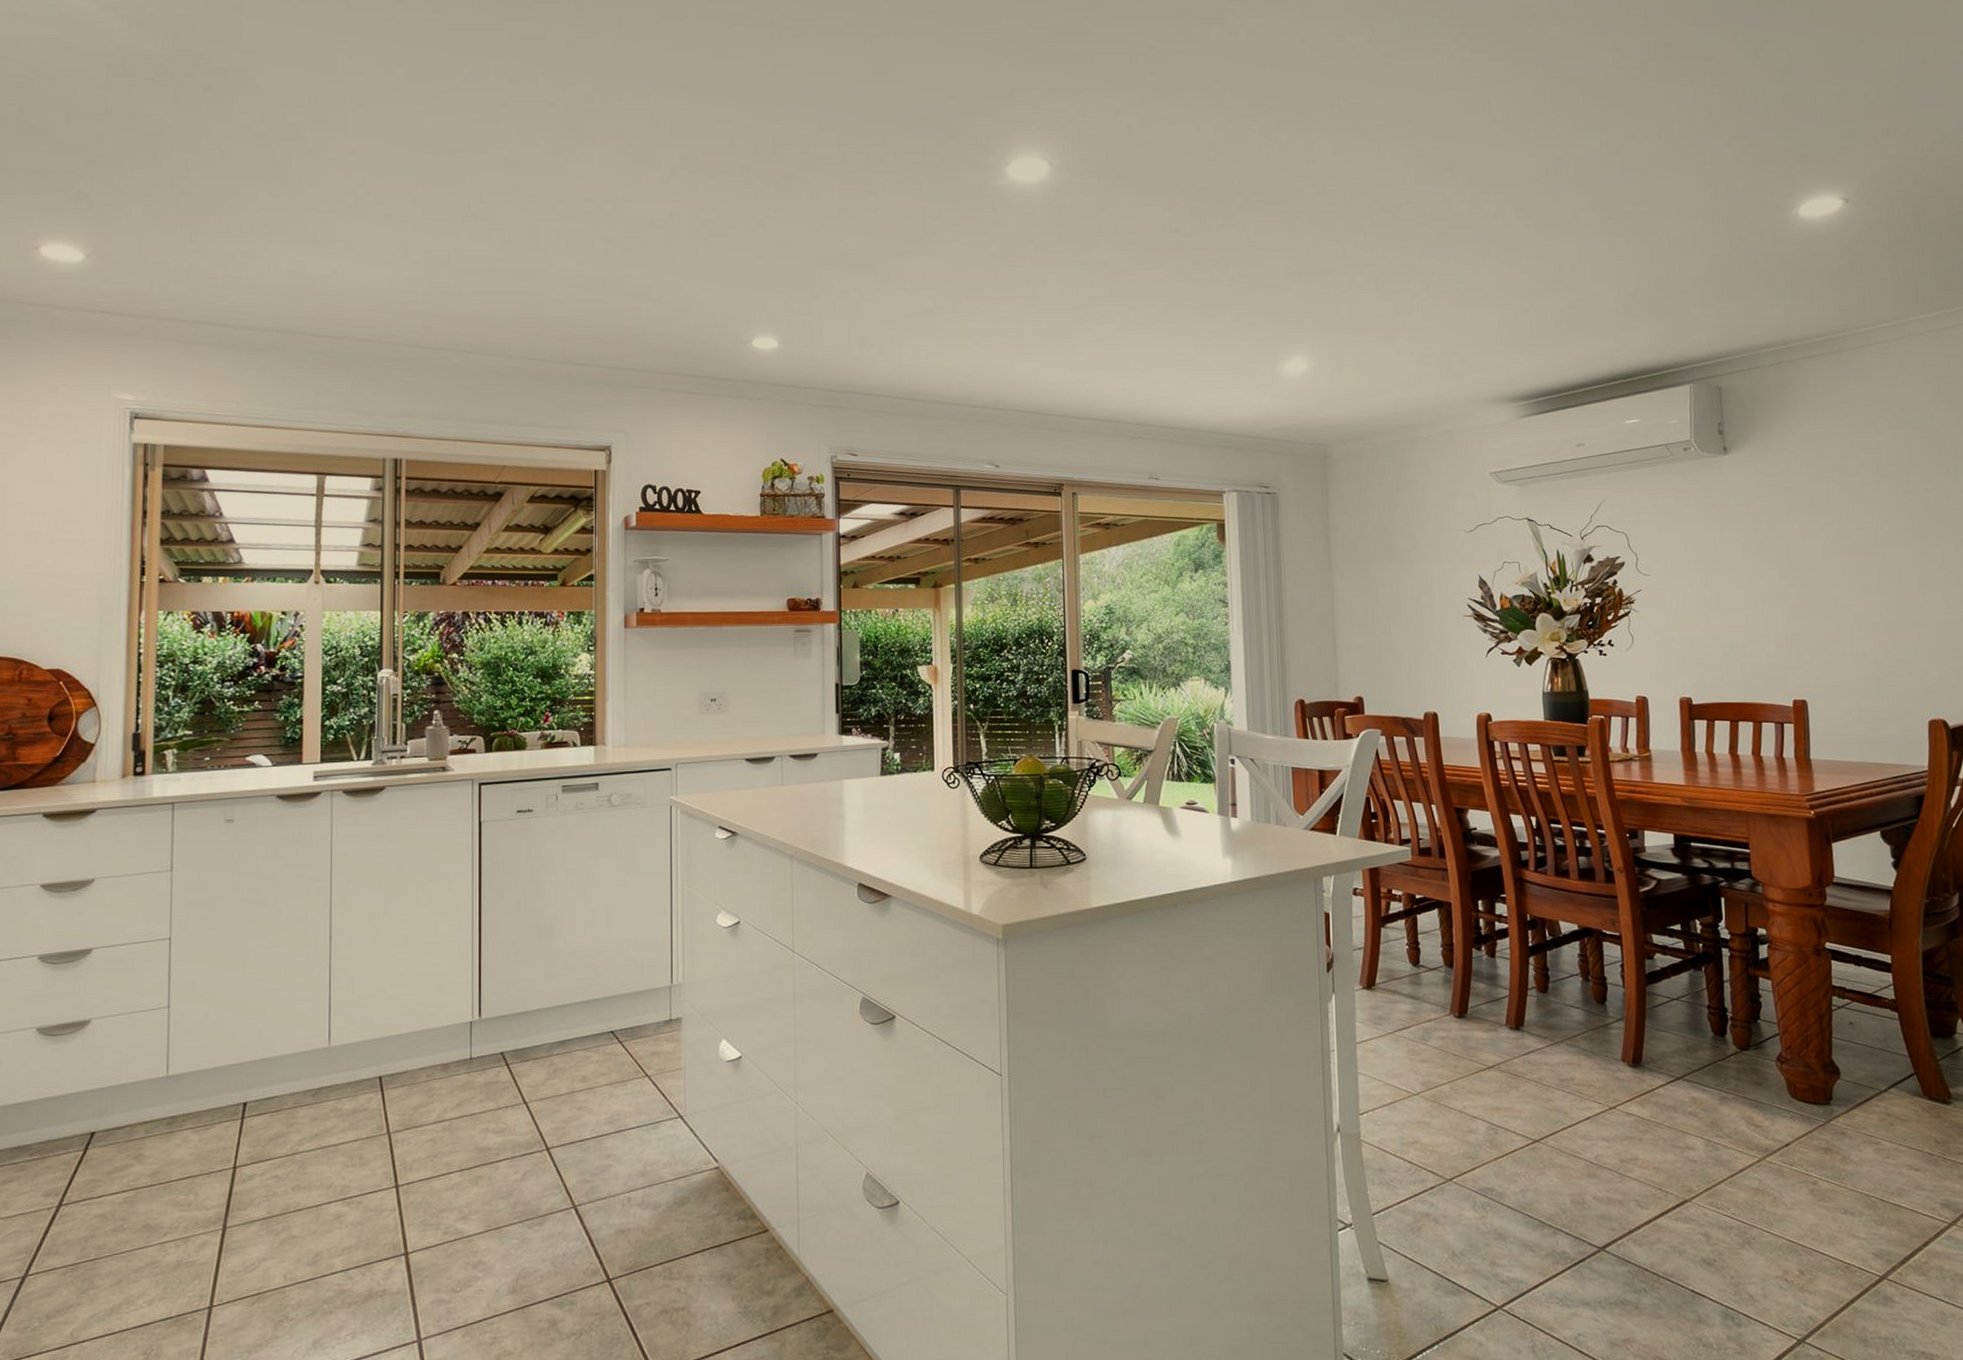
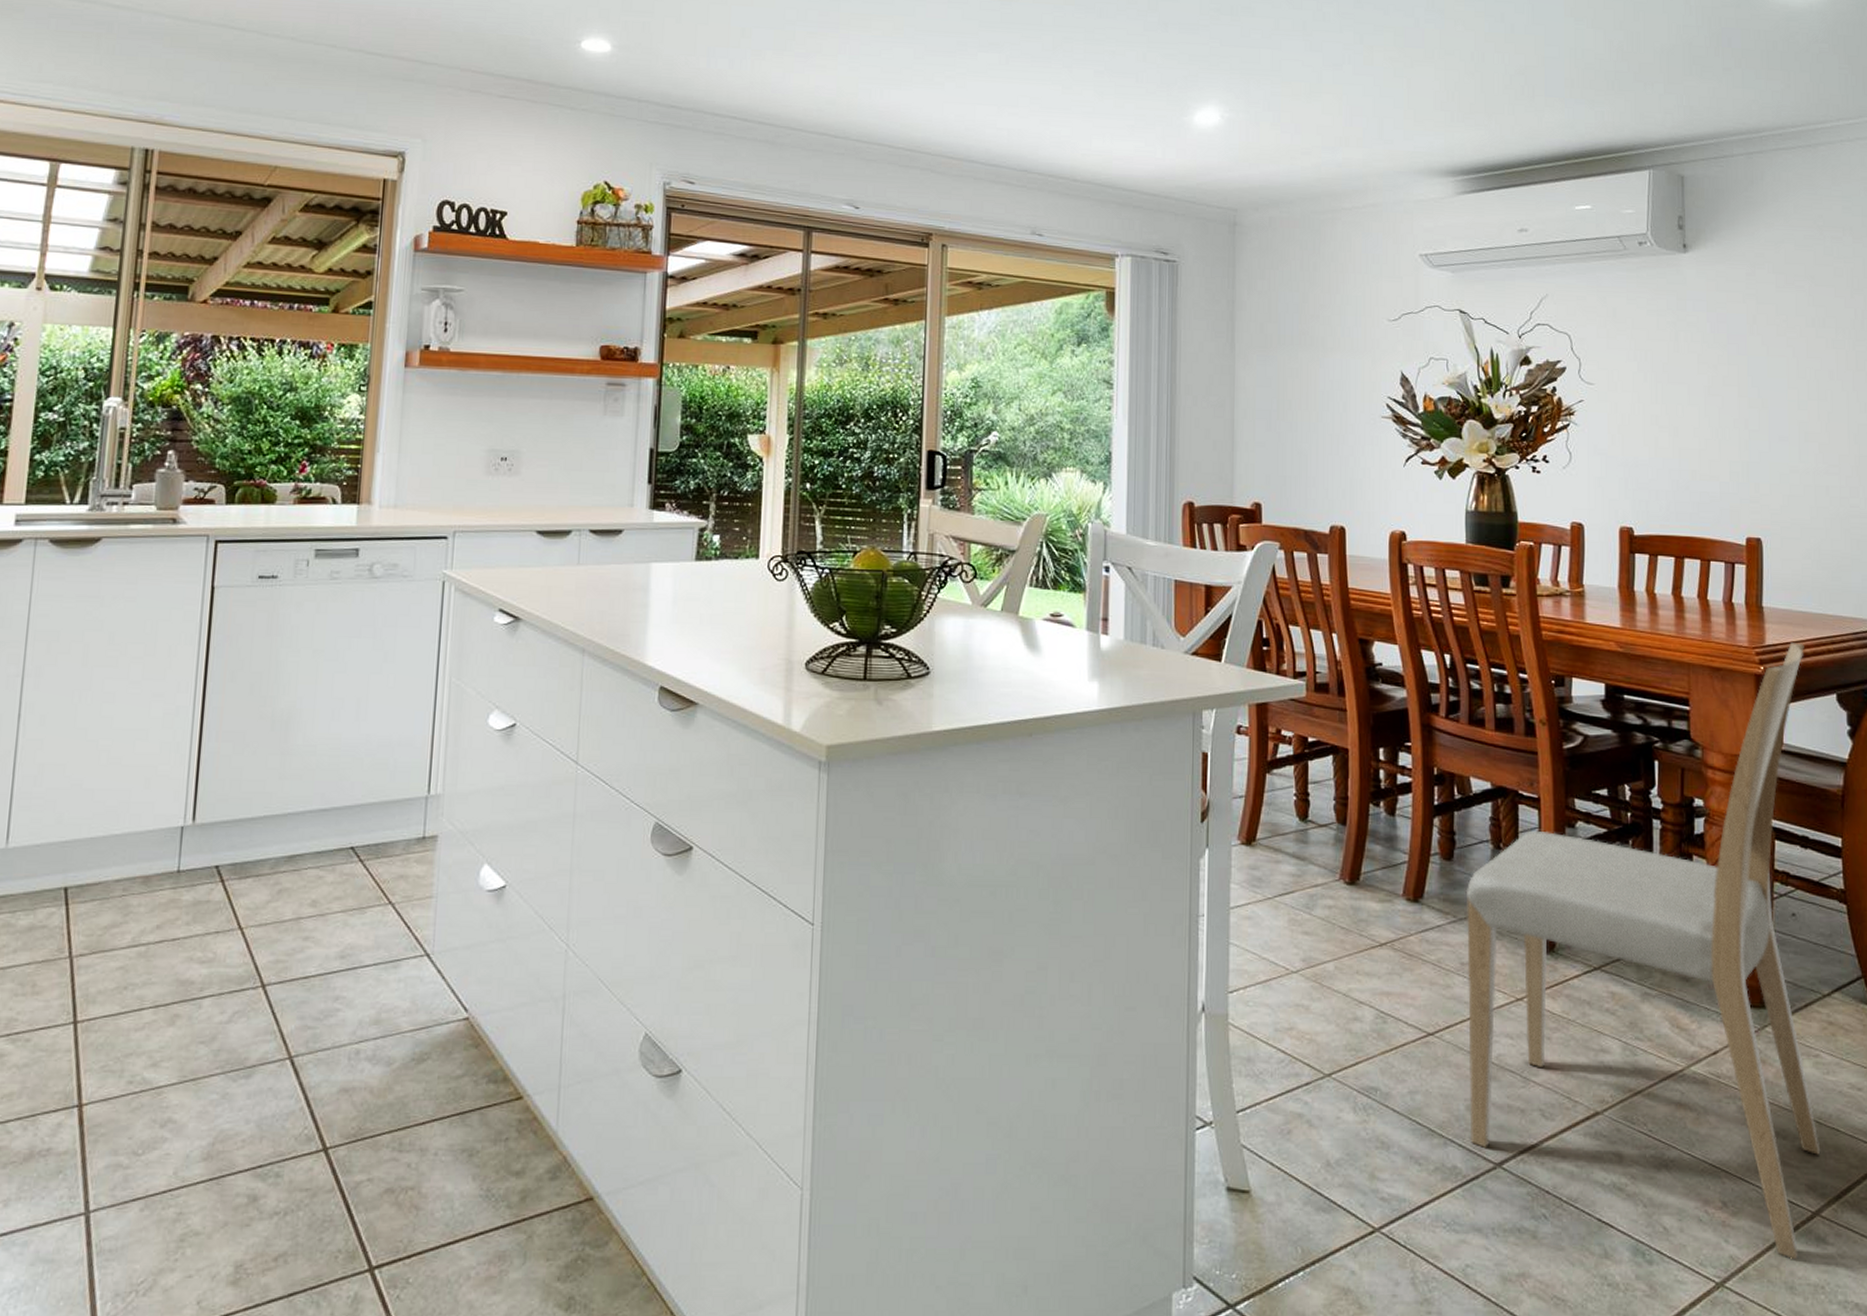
dining chair: none [1560,788,1885,1318] -> present [1465,642,1821,1260]

